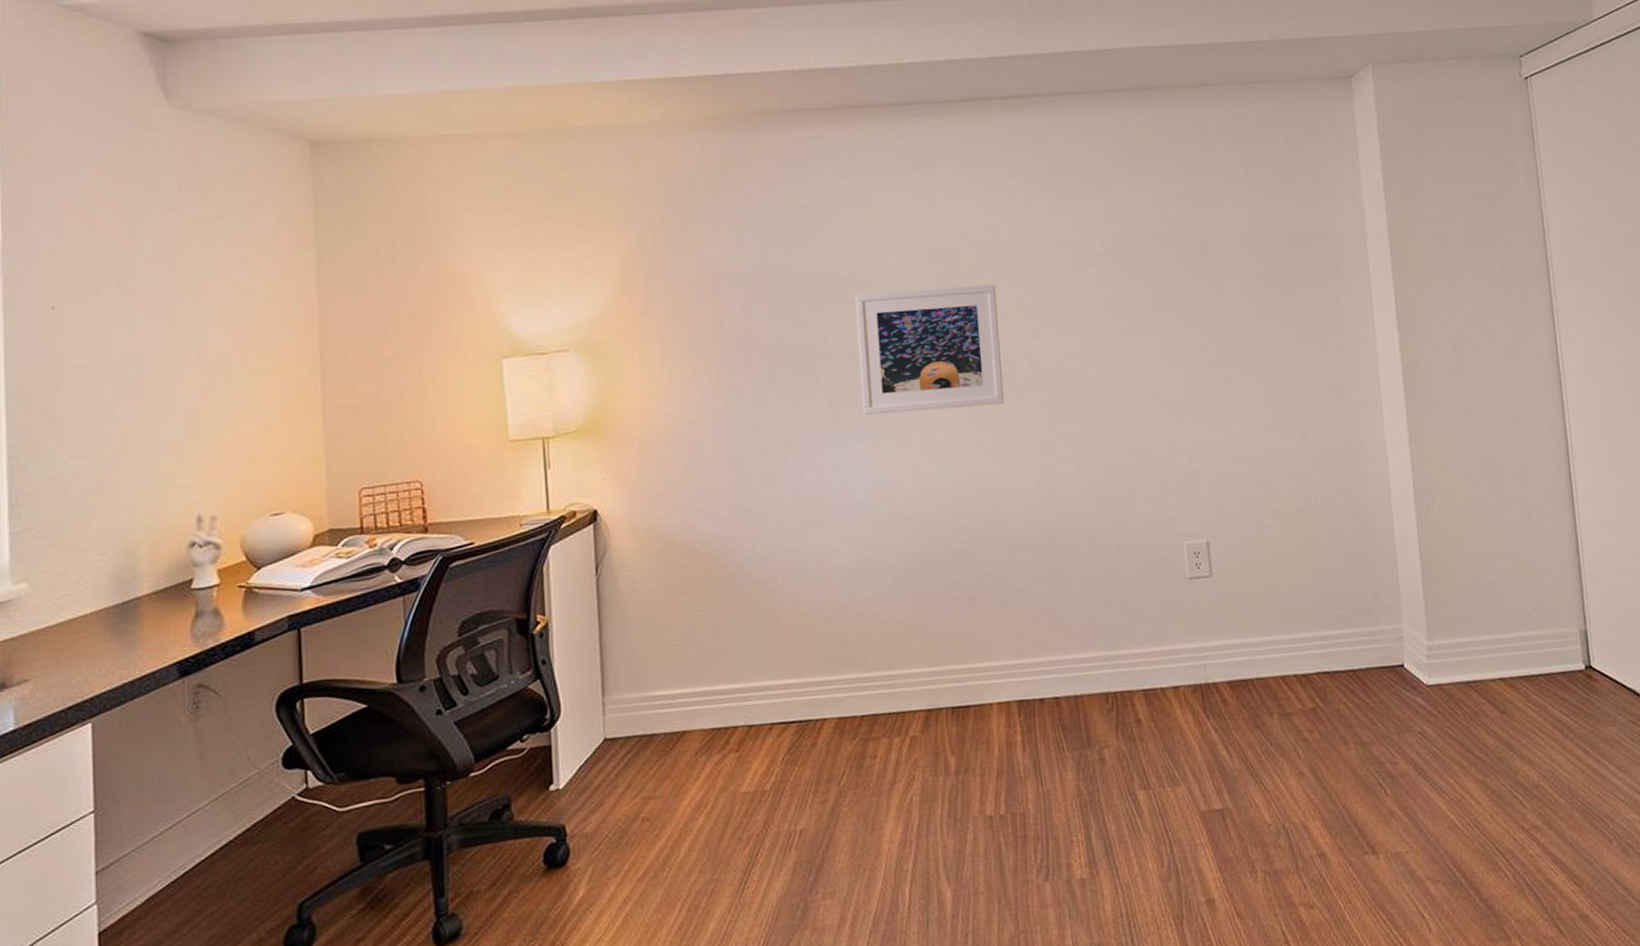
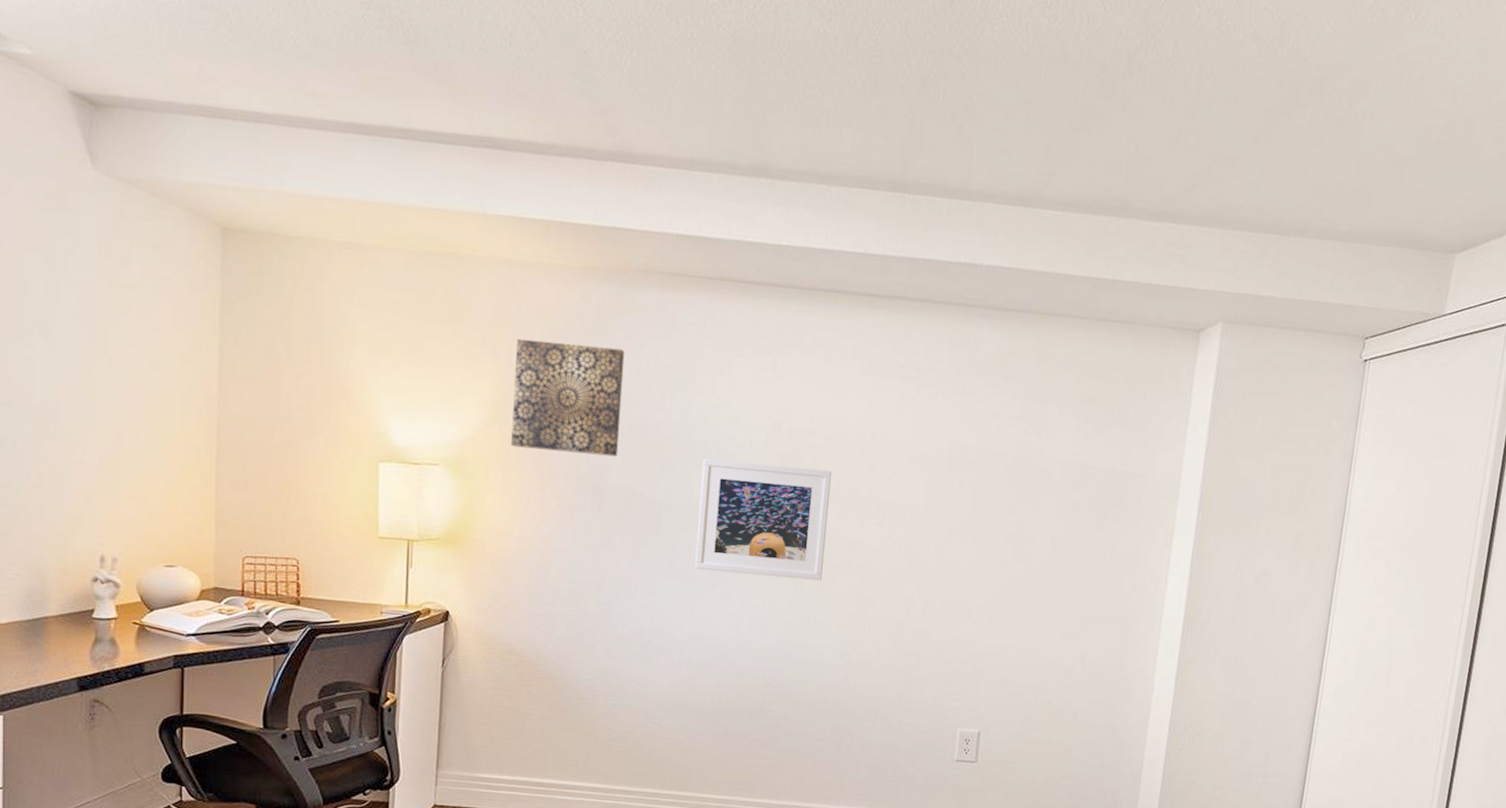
wall art: none [638,195,762,317] -> present [511,338,625,457]

